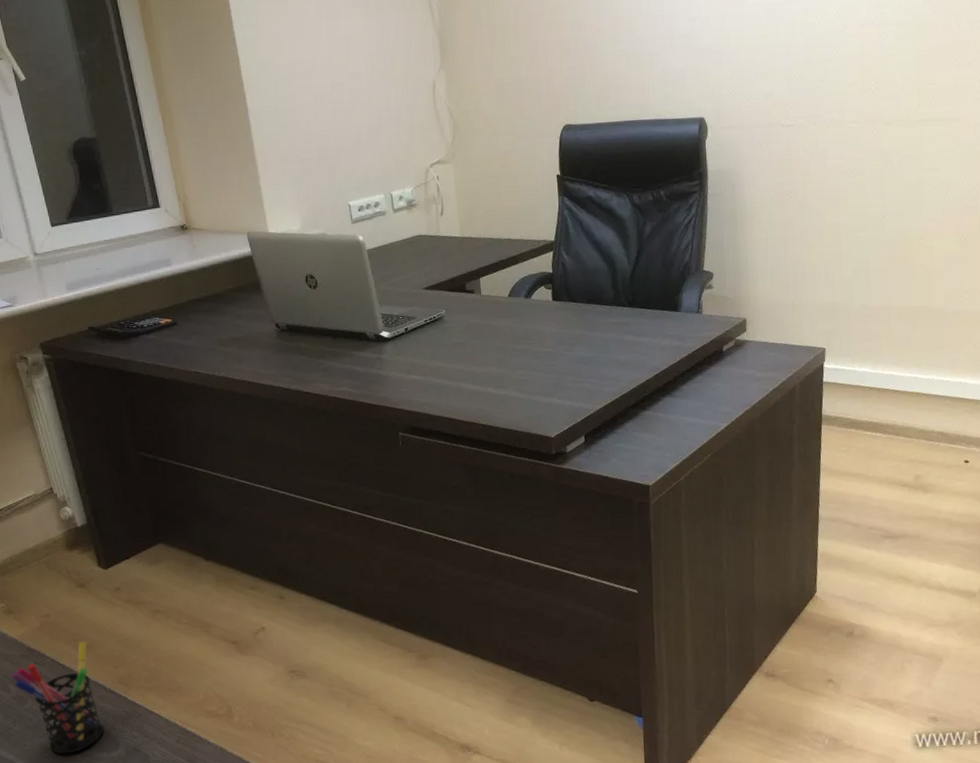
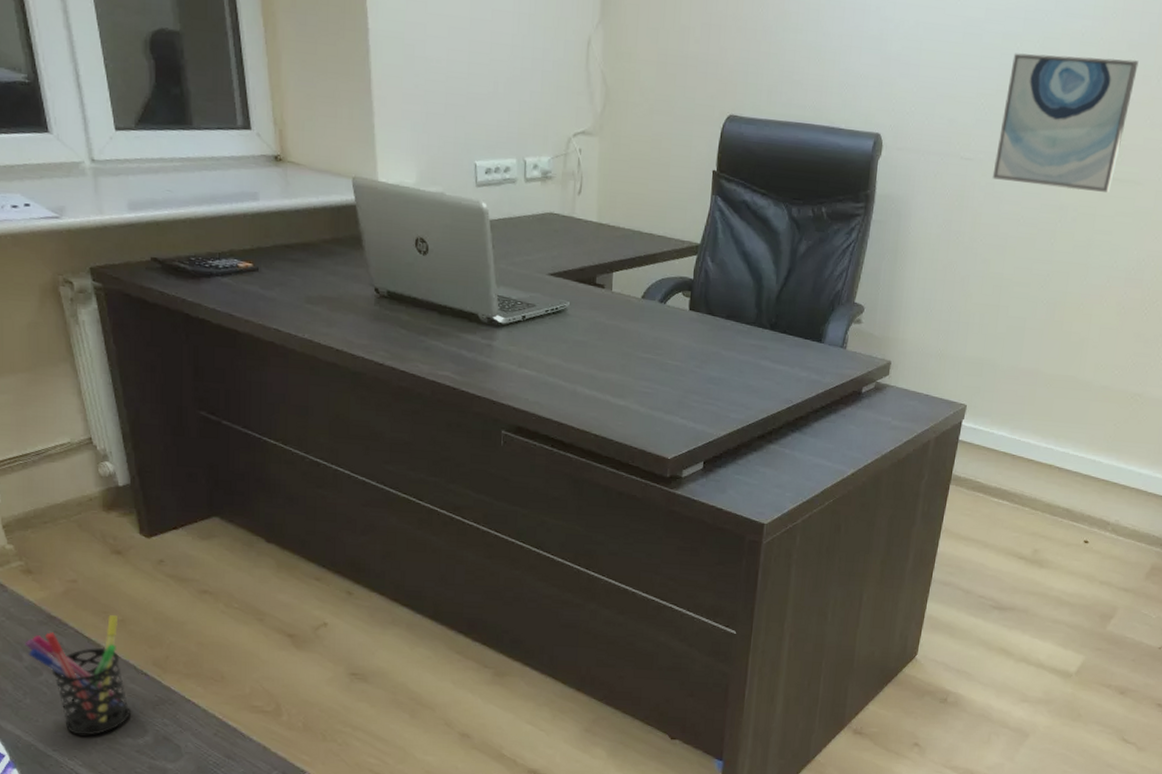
wall art: none [814,11,936,139] -> present [992,53,1139,193]

